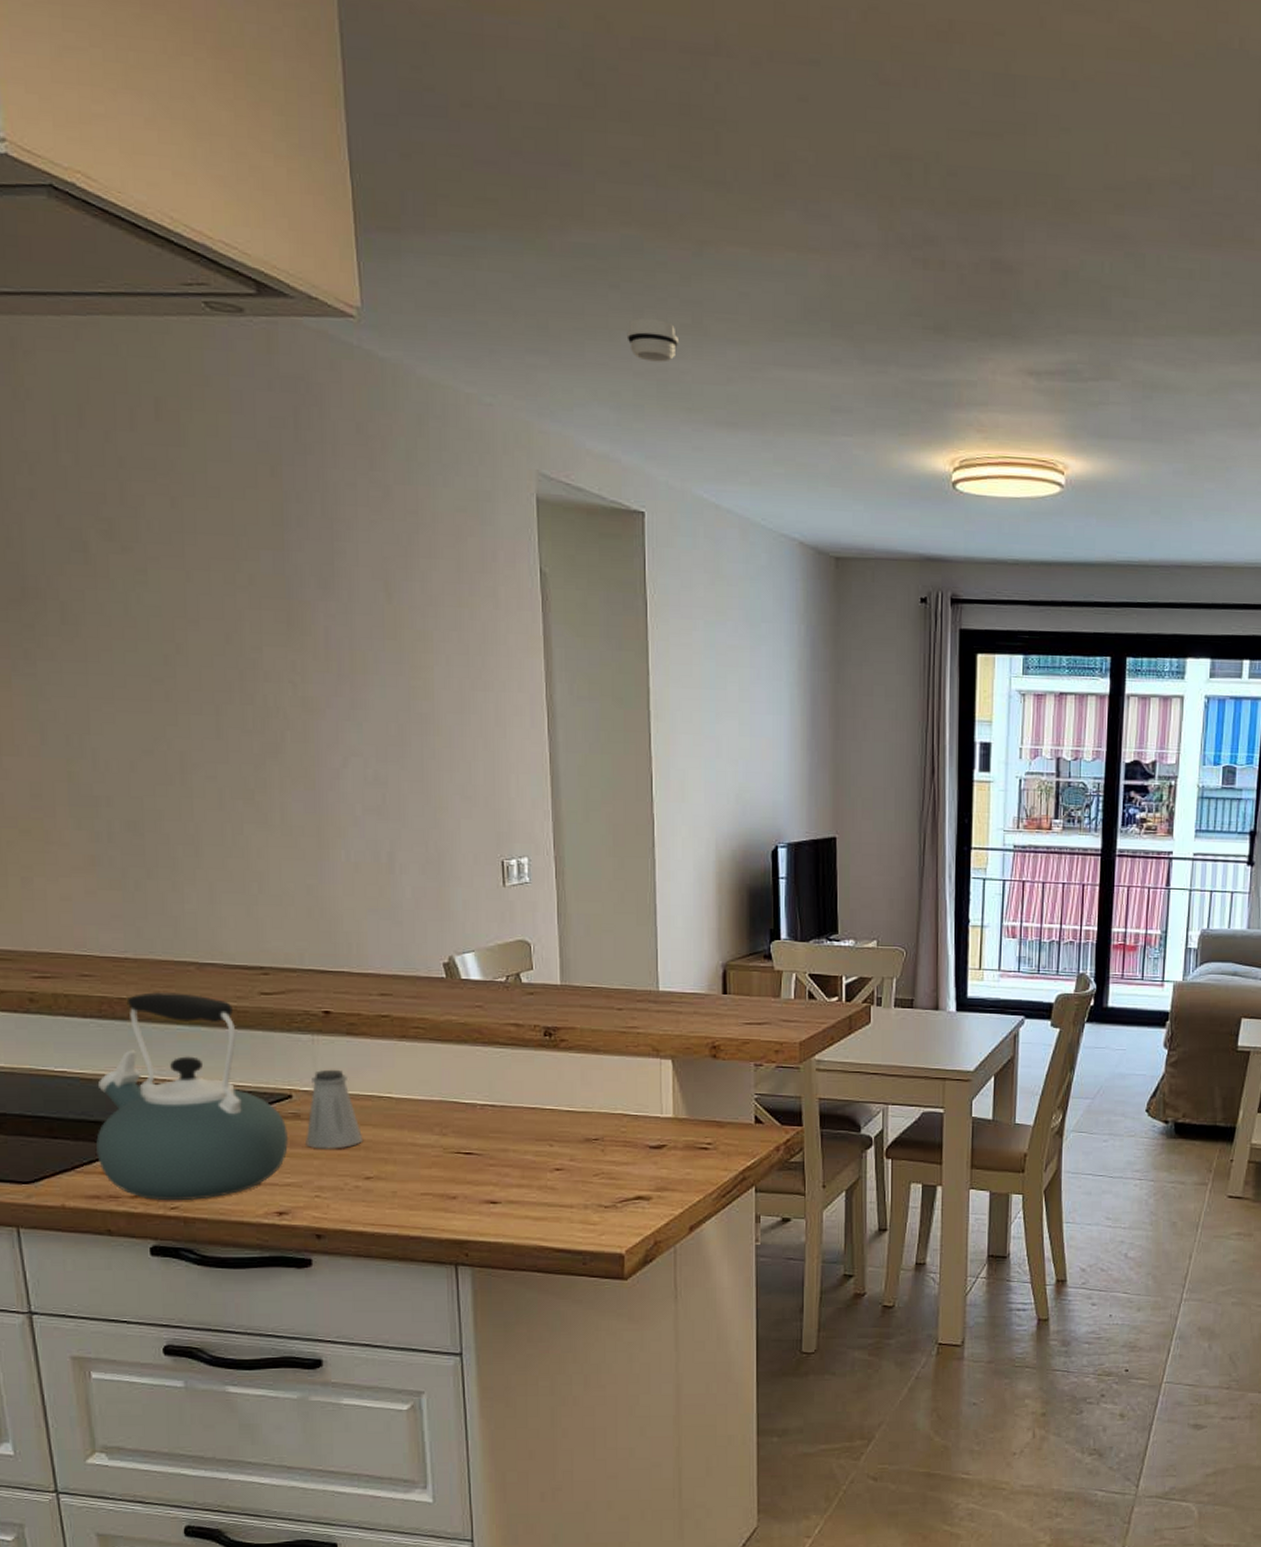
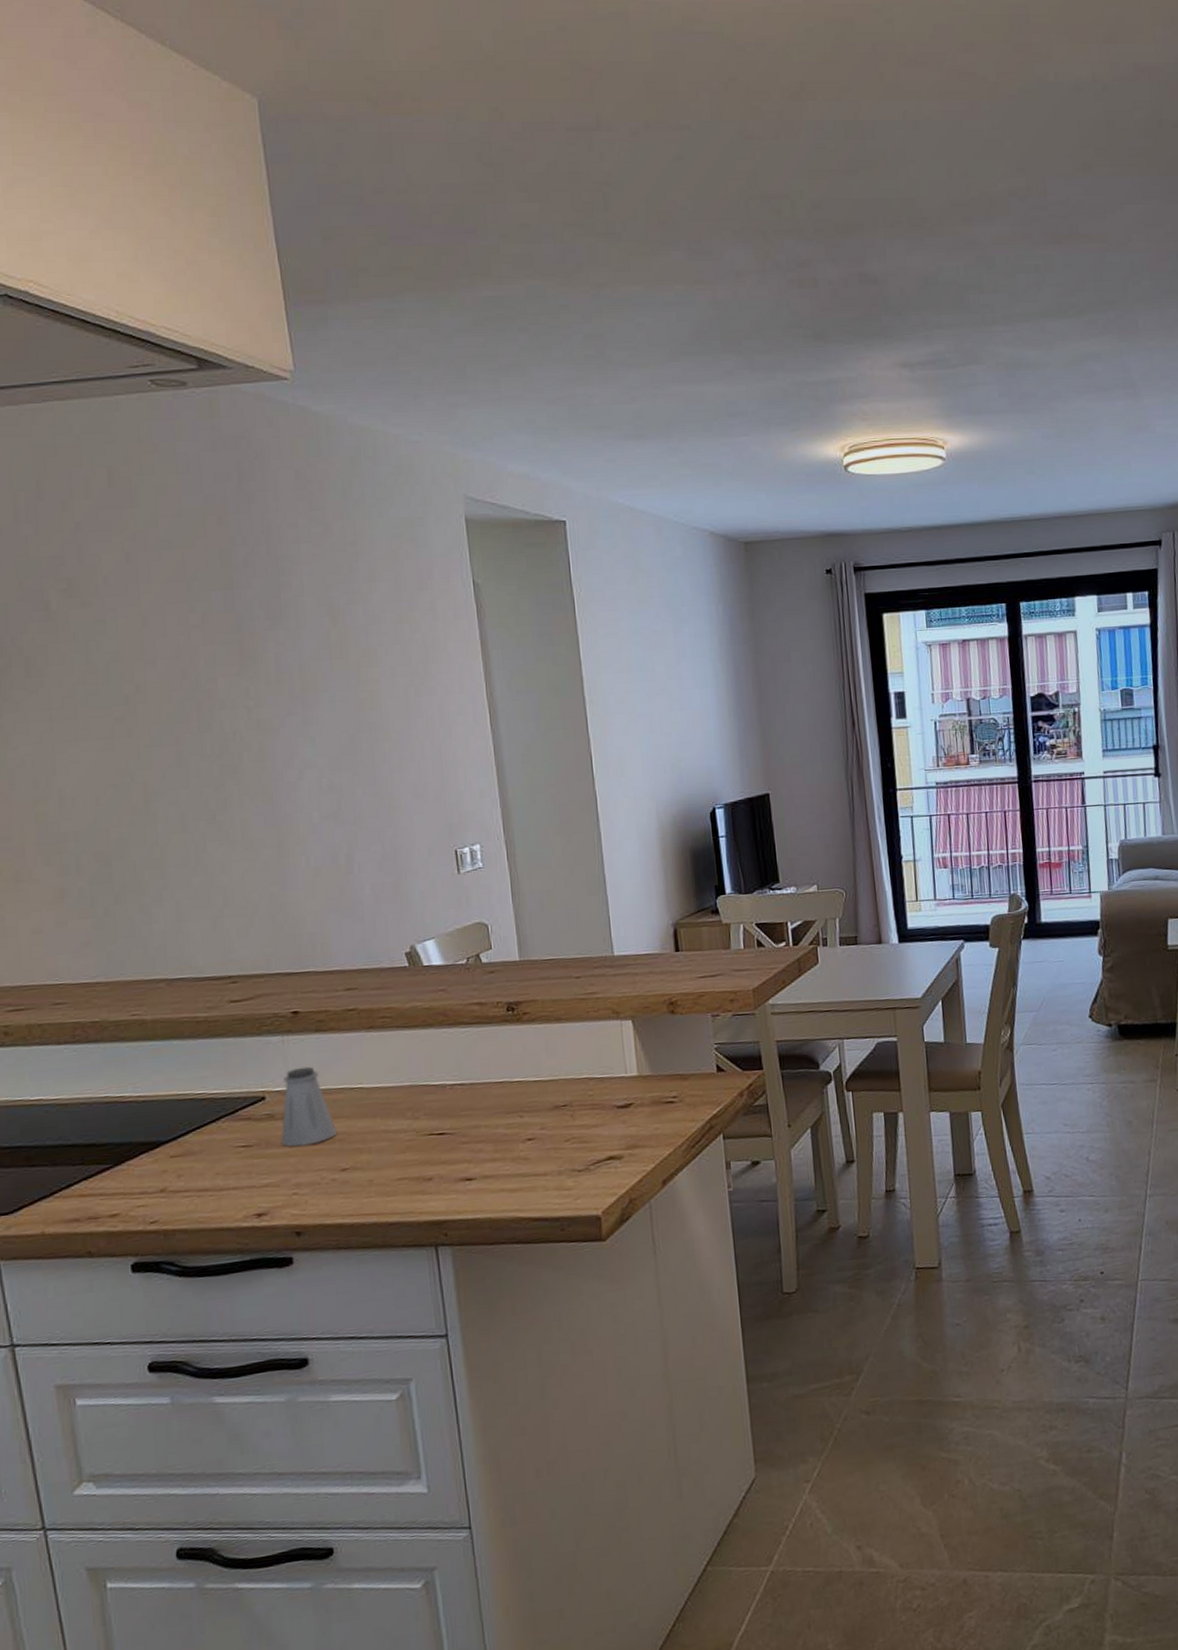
kettle: present [96,991,289,1201] -> none [73,1010,265,1217]
smoke detector: present [626,318,678,362] -> none [537,354,585,390]

